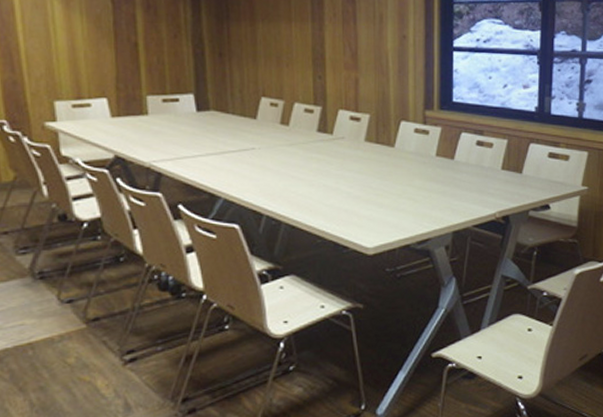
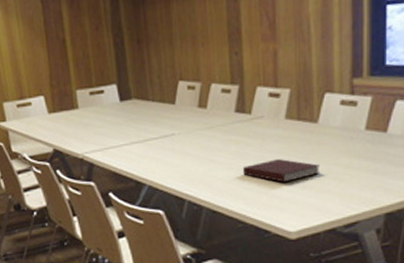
notebook: none [323,178,396,201] -> present [242,159,321,183]

